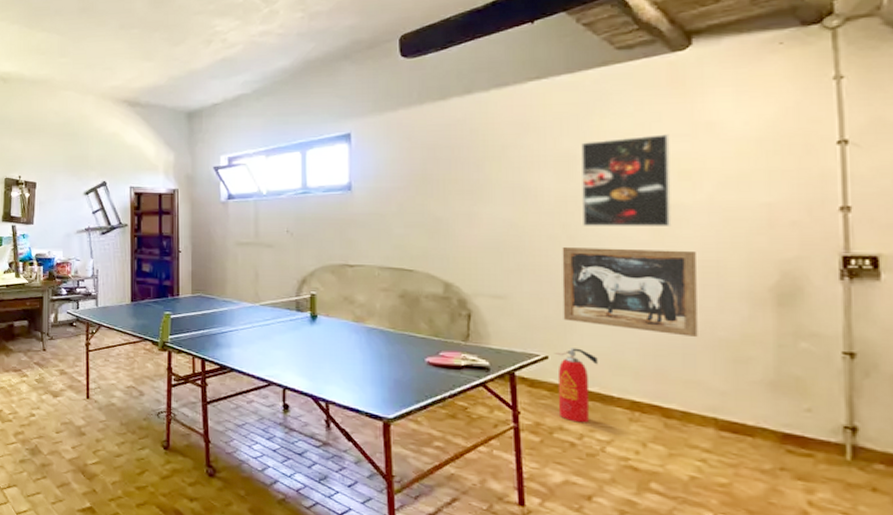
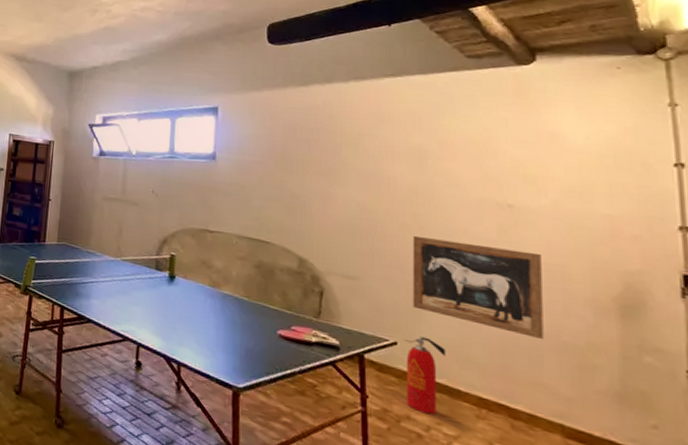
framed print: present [580,134,672,226] -> none [431,138,518,227]

